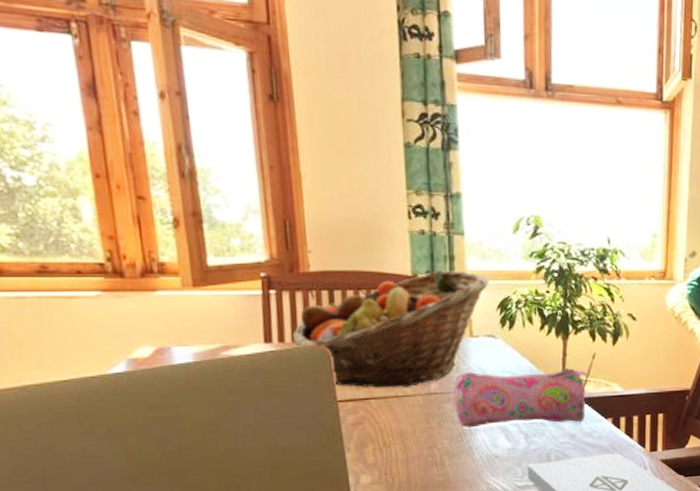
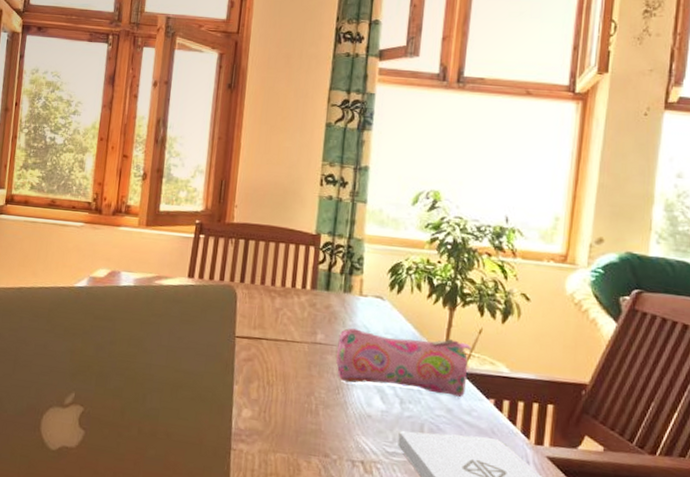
fruit basket: present [292,270,489,388] -> none [209,232,385,334]

